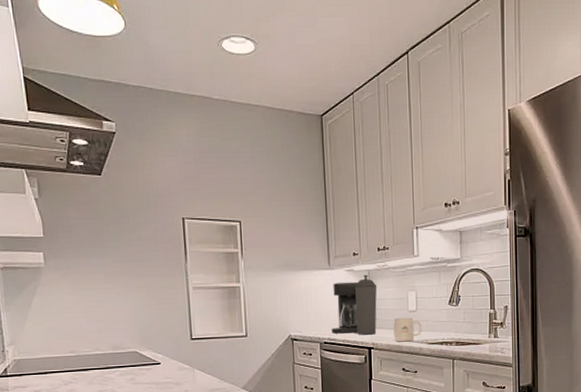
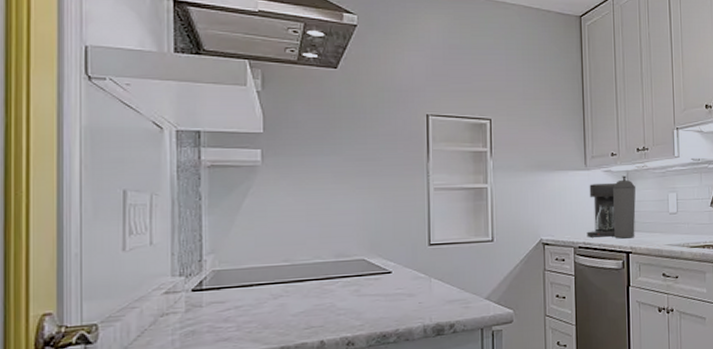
mug: present [393,317,423,342] -> none [653,220,684,246]

